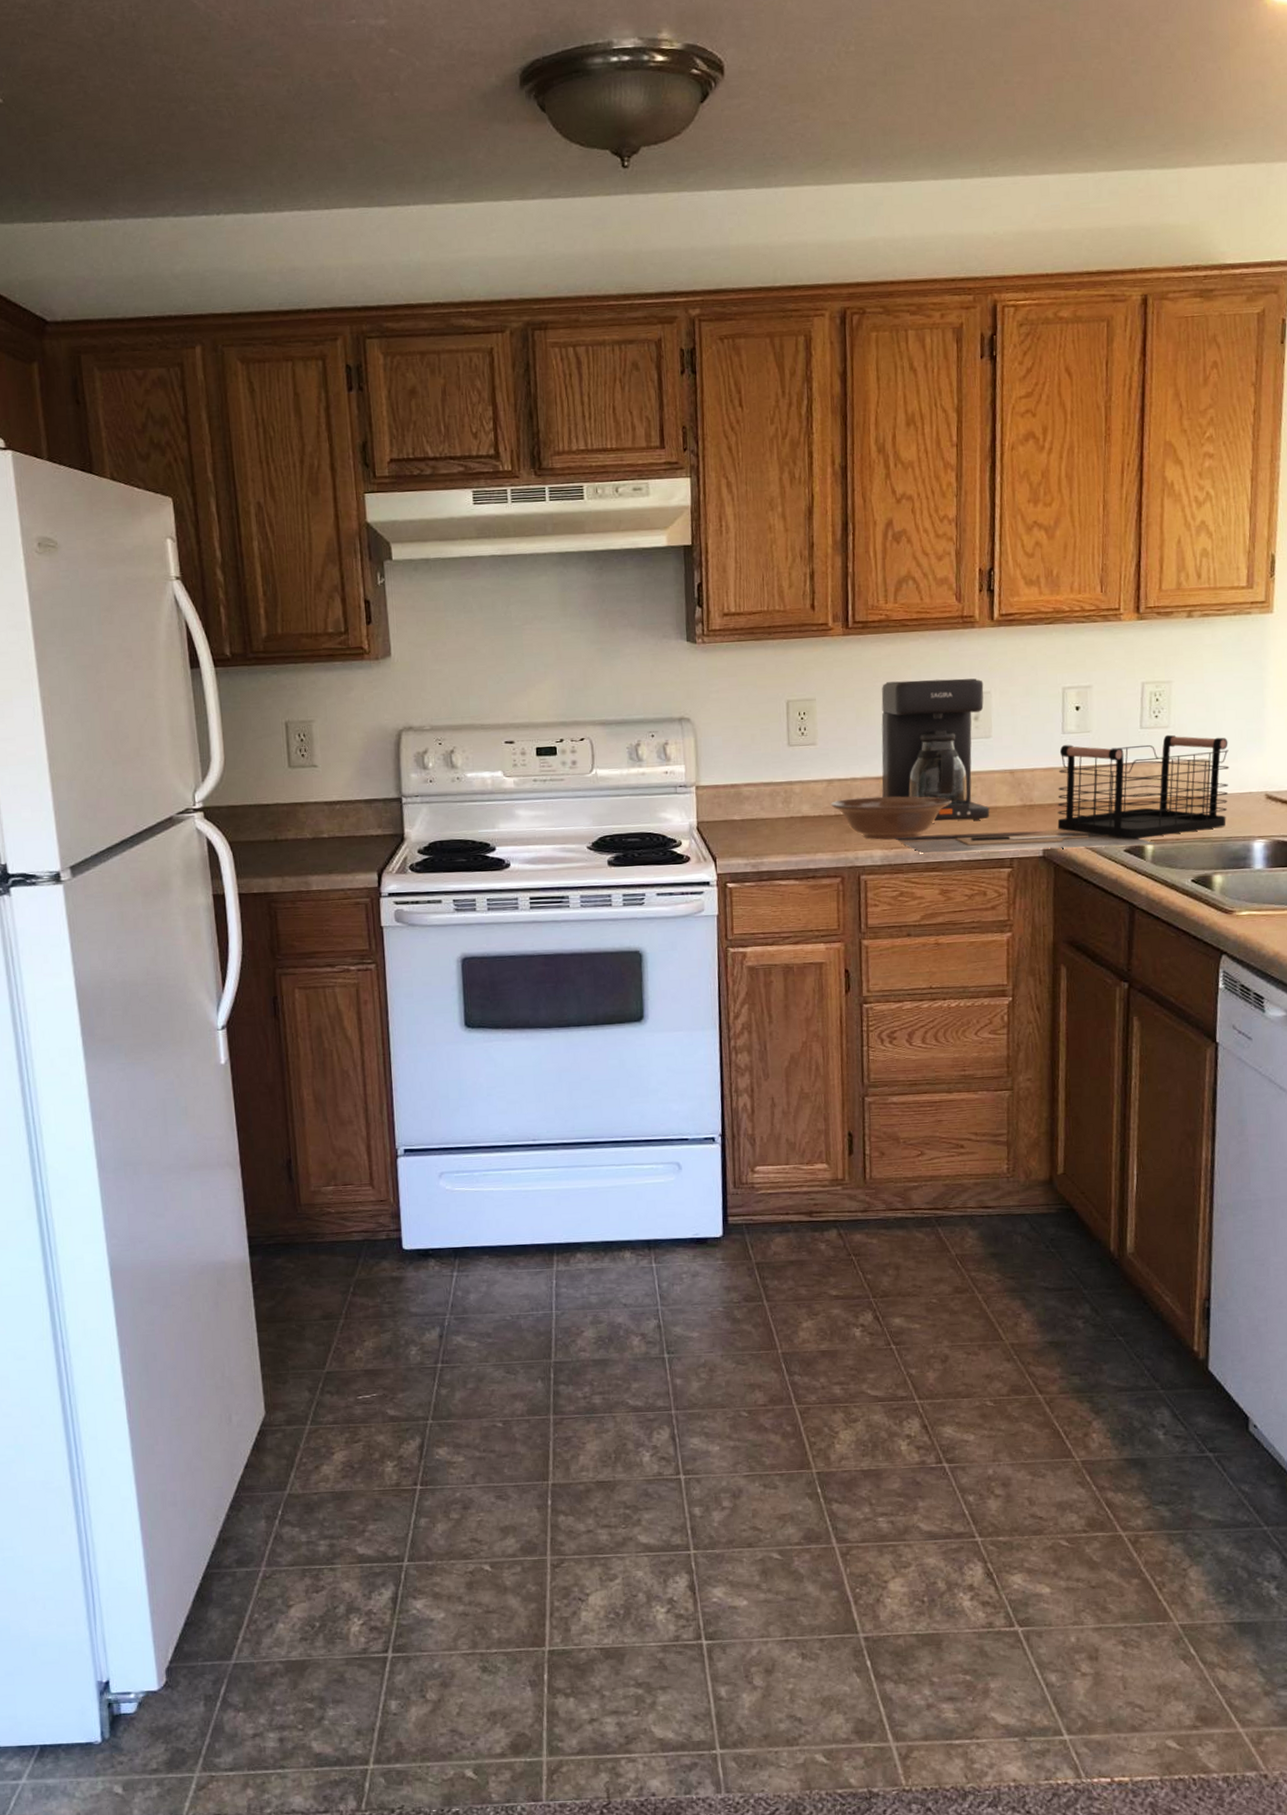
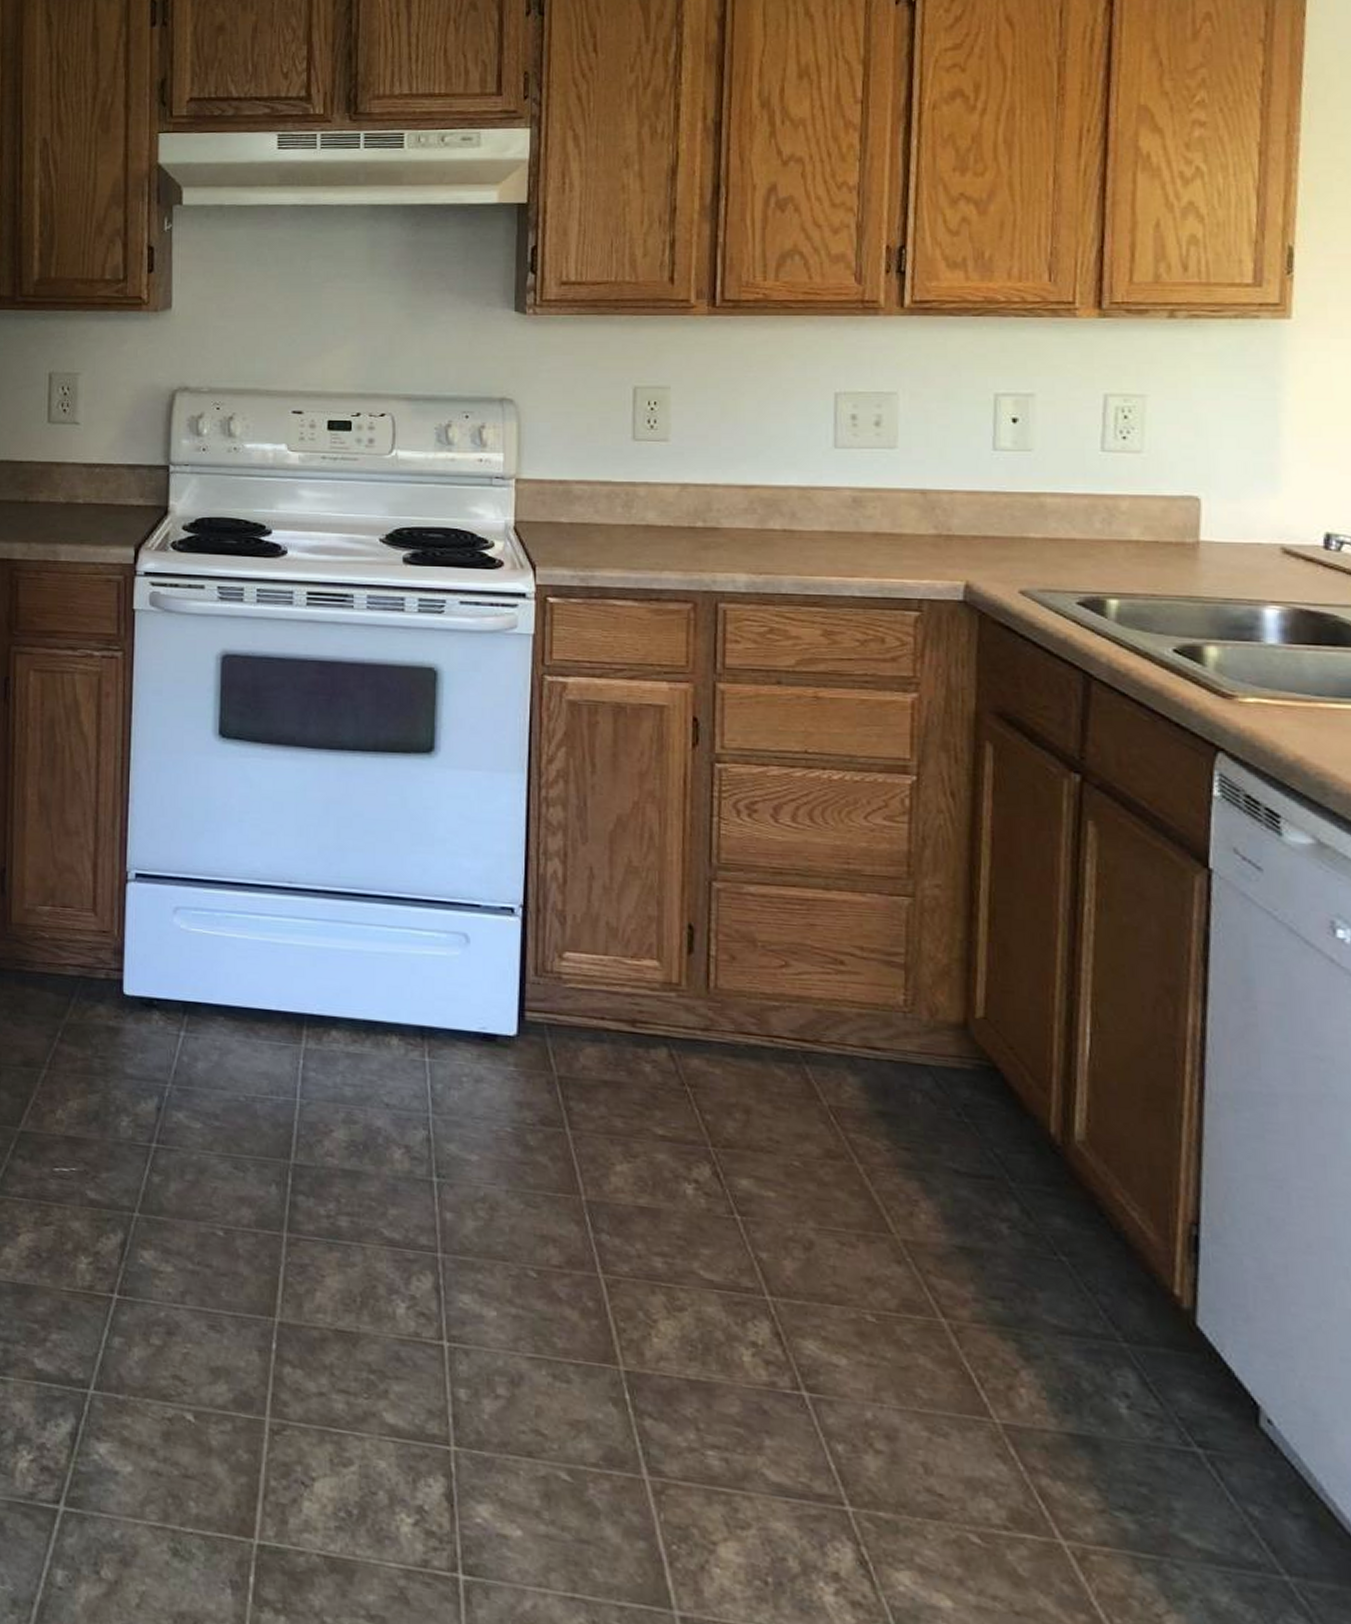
bowl: present [831,796,952,840] -> none [684,508,842,563]
coffee maker: present [881,678,990,821] -> none [750,373,893,548]
cutting board: present [895,829,1157,854] -> none [765,560,1124,599]
dish rack: present [1057,734,1230,839] -> none [984,461,1229,590]

